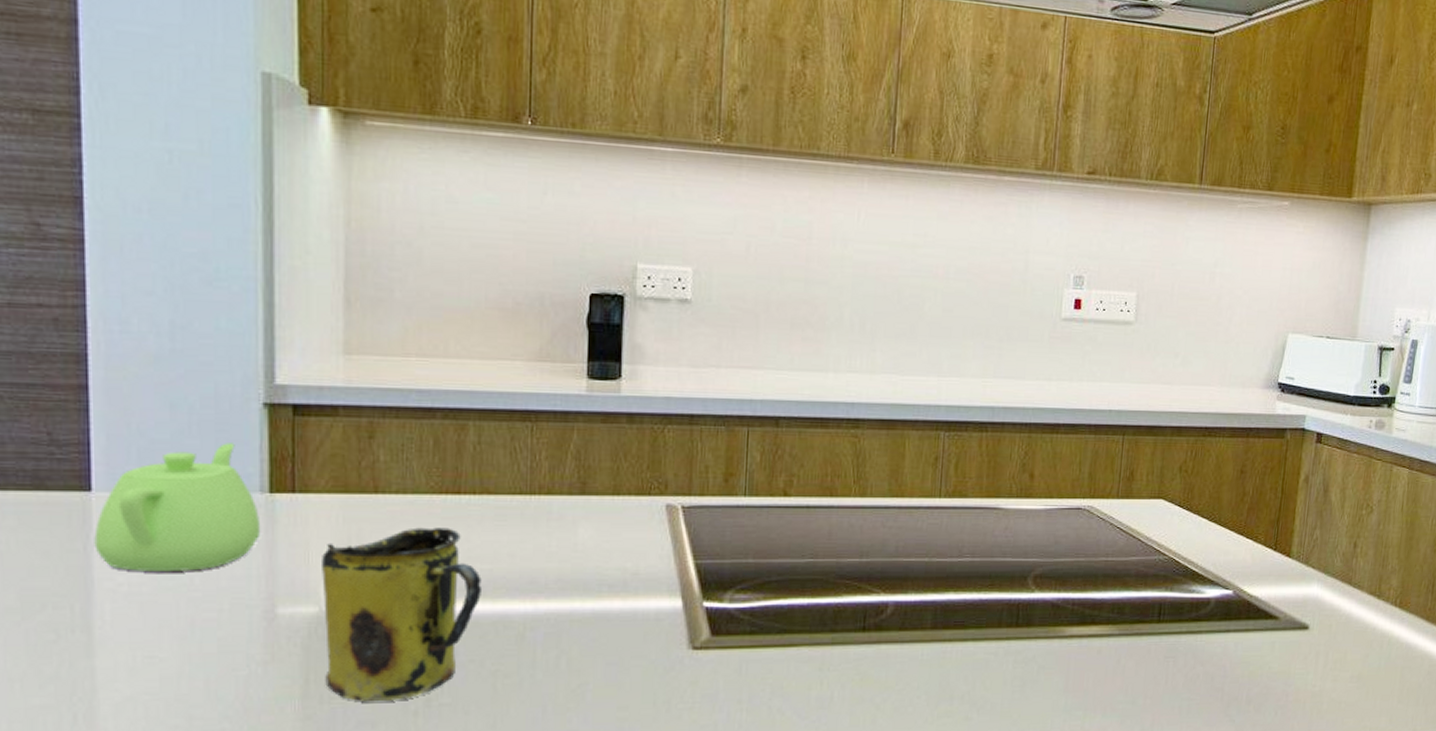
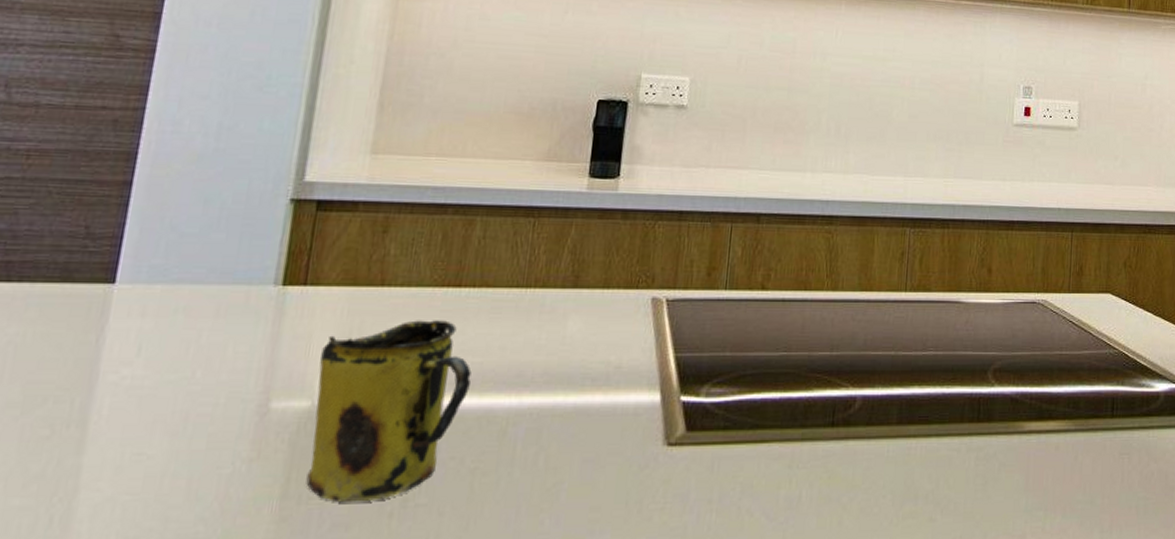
teapot: present [94,443,261,571] -> none [106,236,270,364]

